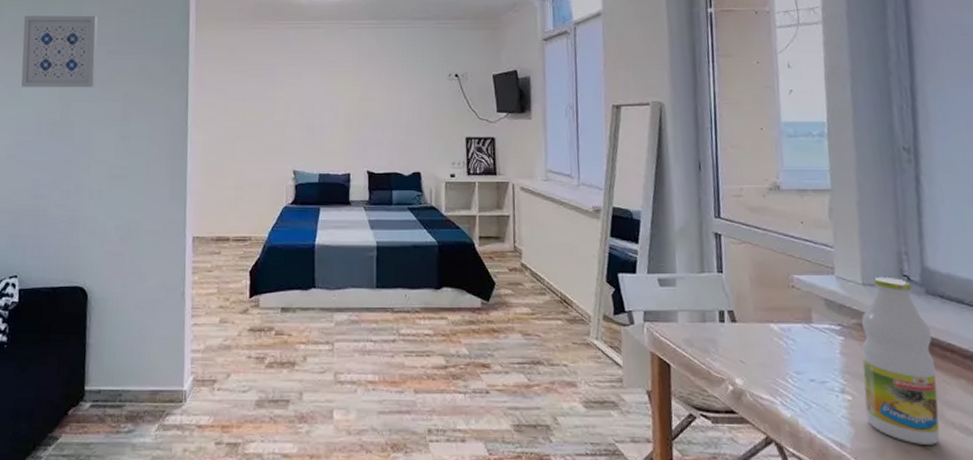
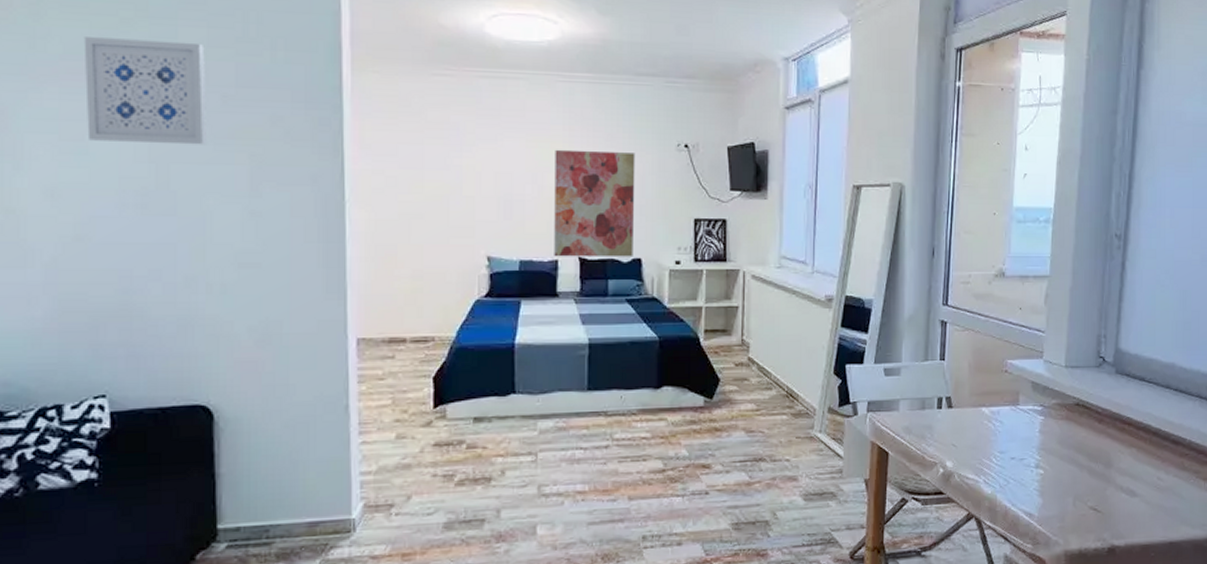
wall art: none [347,82,414,171] -> present [554,149,635,257]
bottle: present [861,276,940,445] -> none [1053,358,1115,508]

